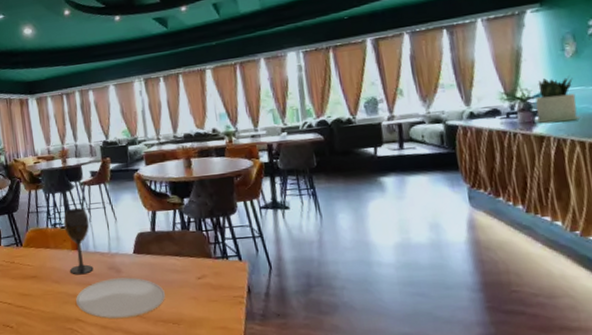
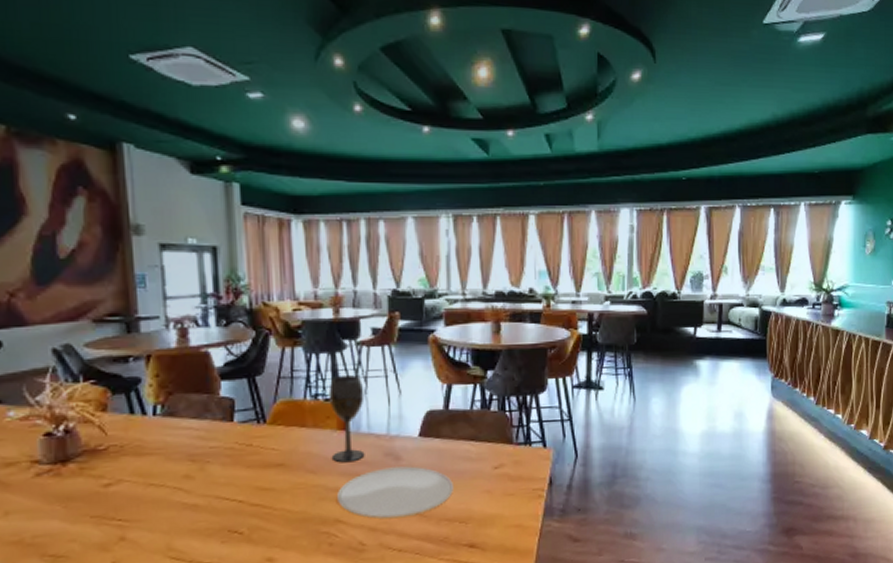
planter: present [534,75,581,123] -> none [834,272,869,318]

